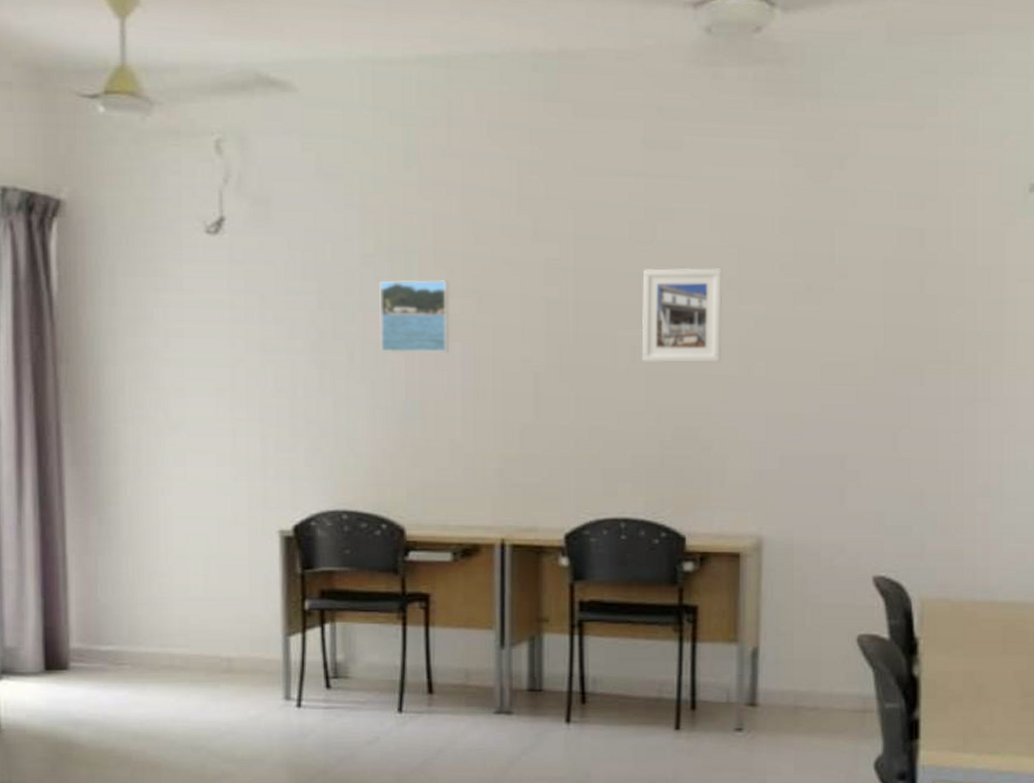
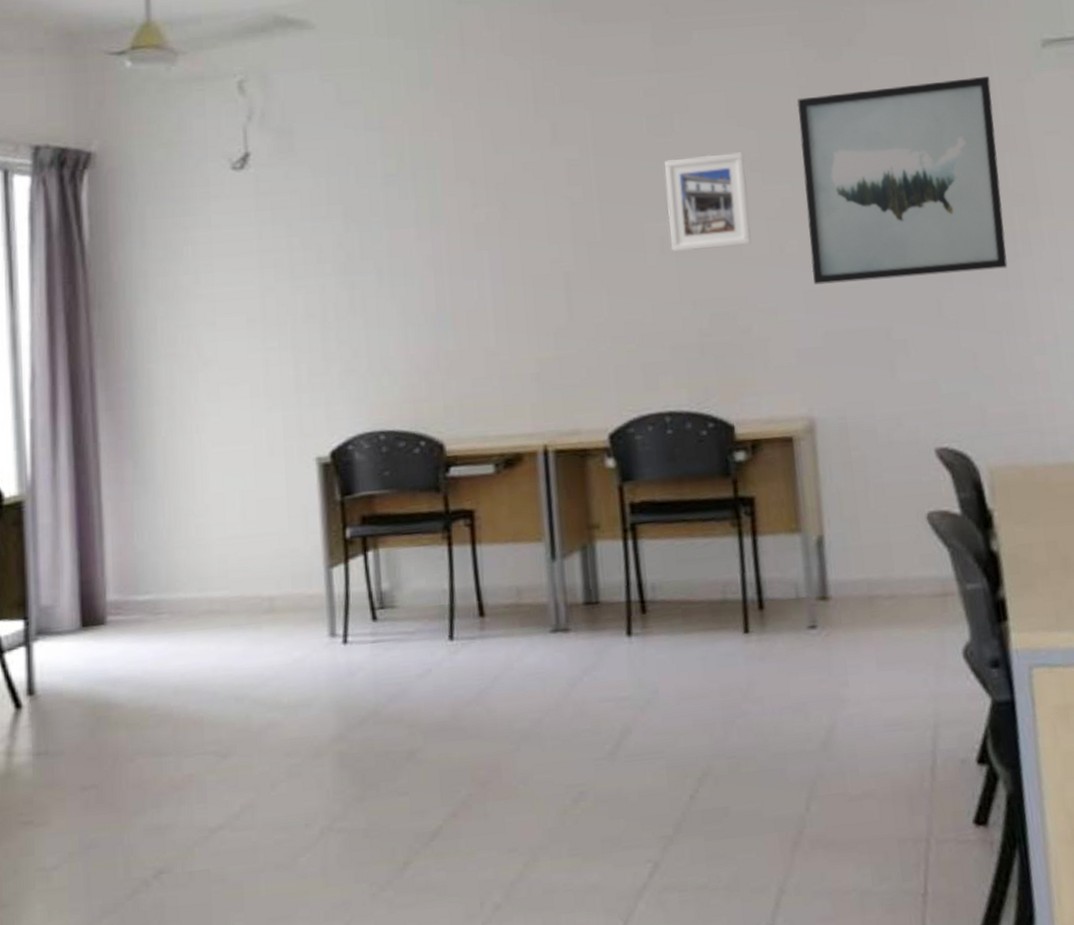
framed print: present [379,279,450,354] -> none [404,191,477,268]
wall art: none [776,215,975,410] -> present [797,75,1008,285]

